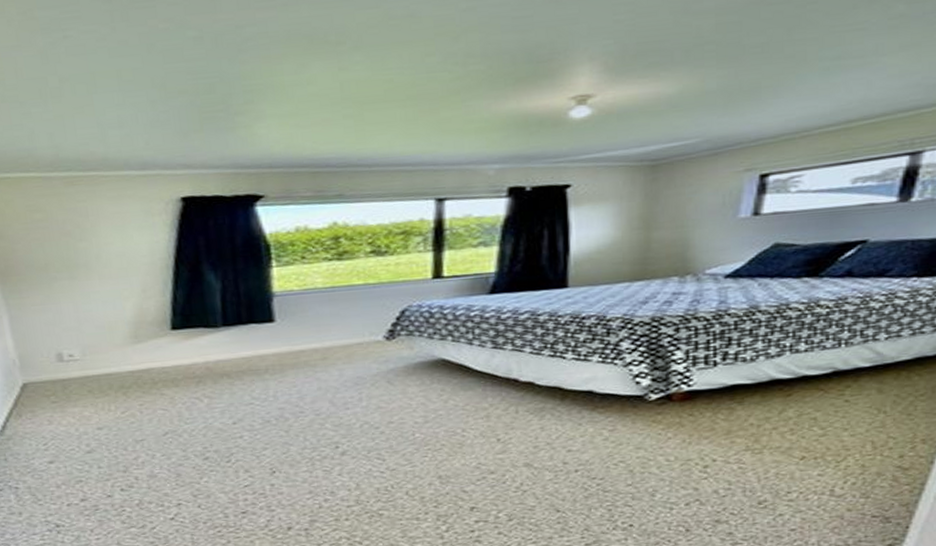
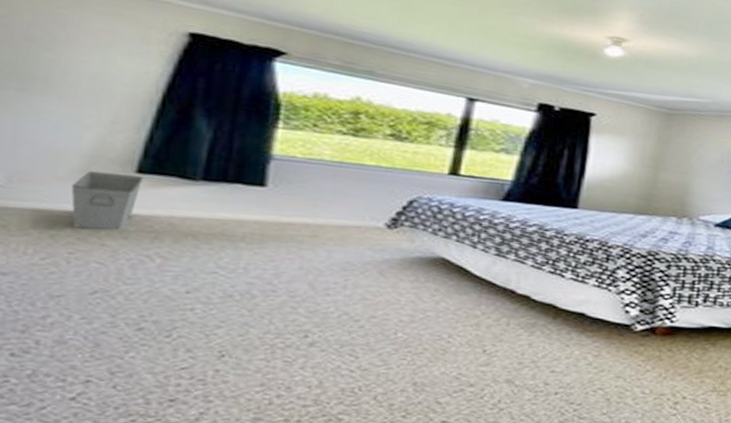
storage bin: none [127,332,178,384] -> present [71,171,143,230]

